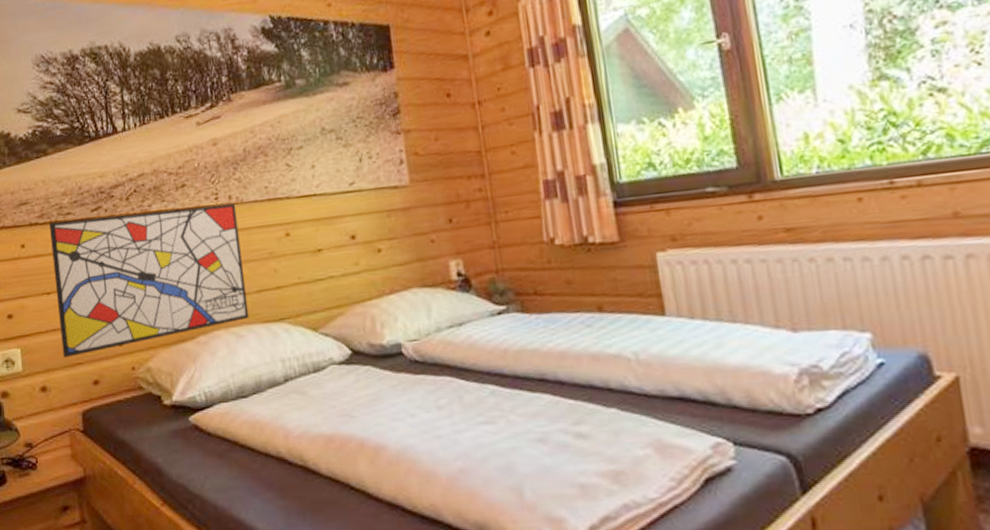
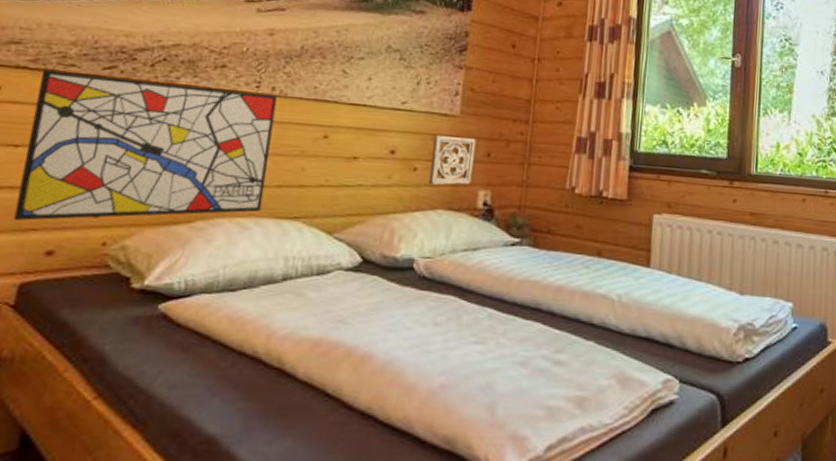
wall ornament: none [389,205,439,265] -> present [429,134,476,186]

